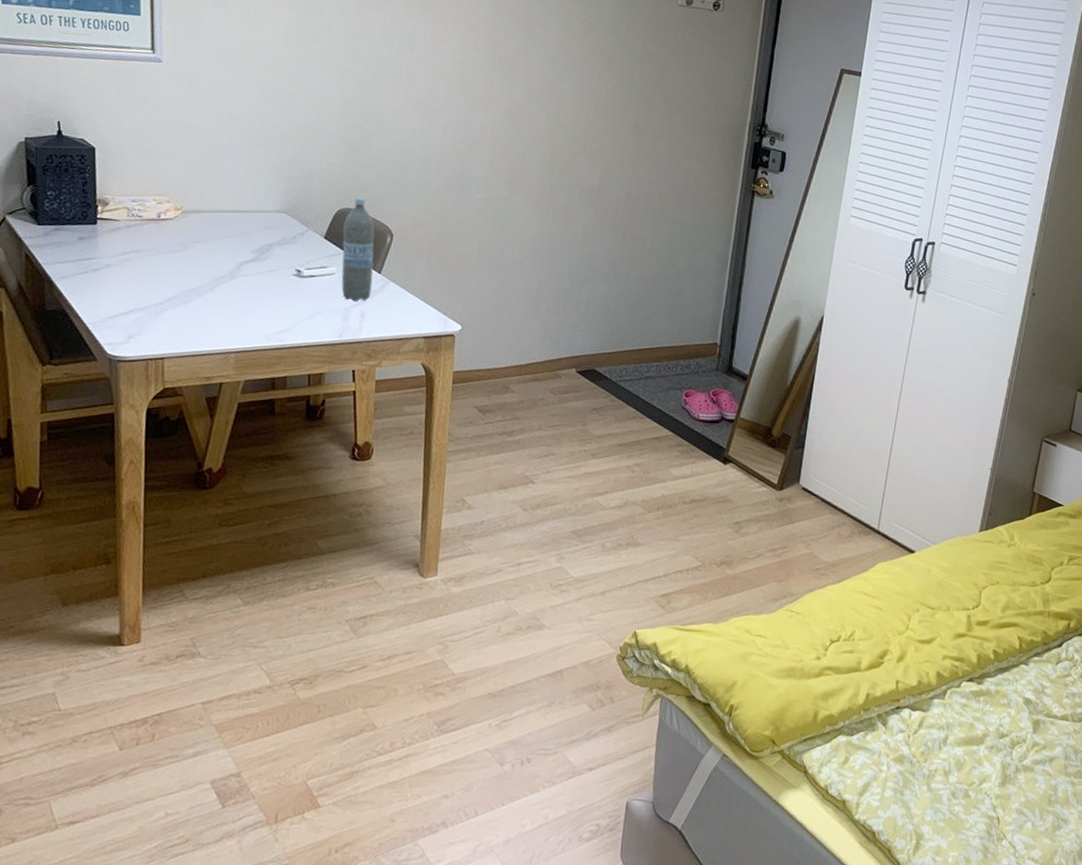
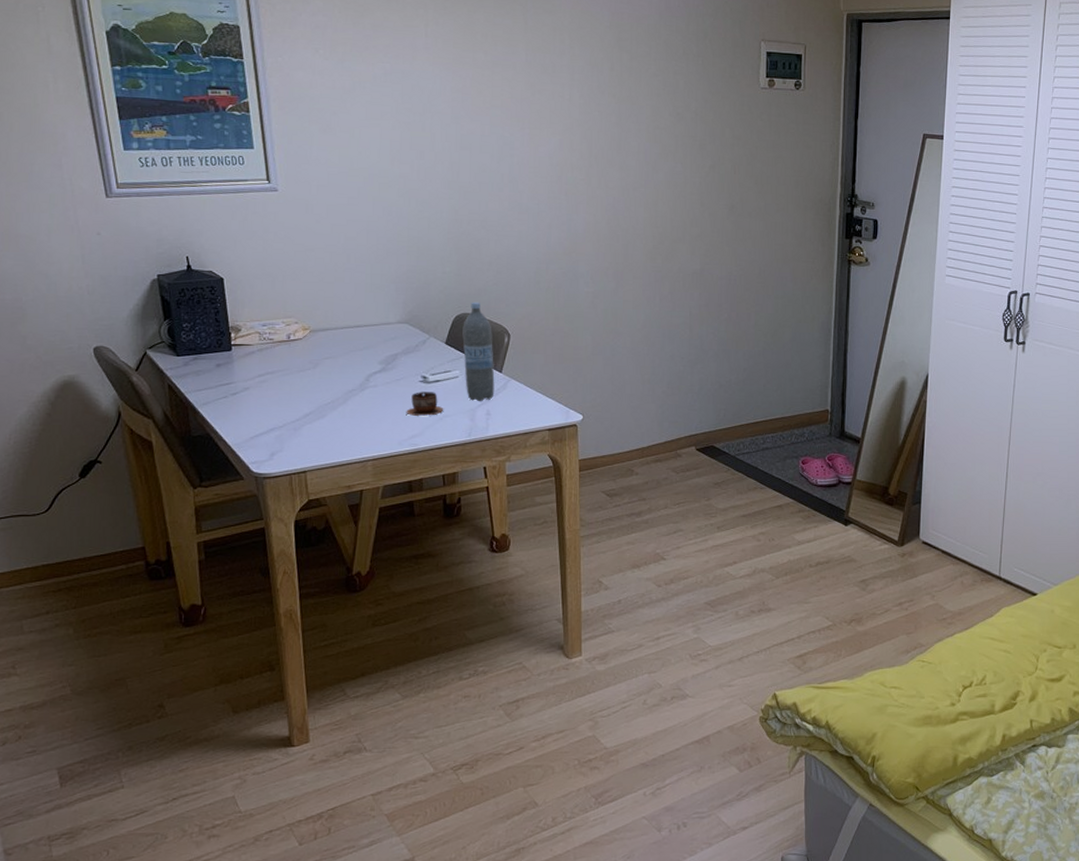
cup: none [275,285,317,312] -> present [406,392,444,416]

